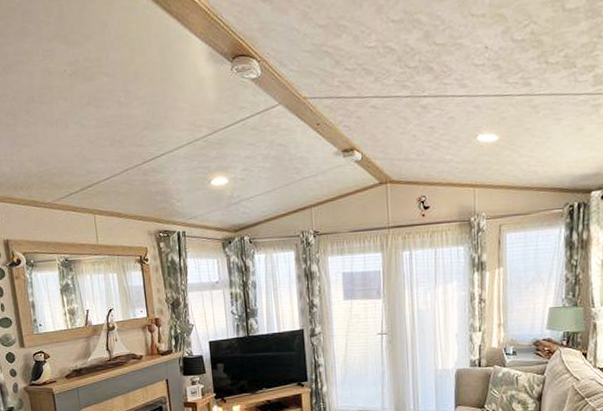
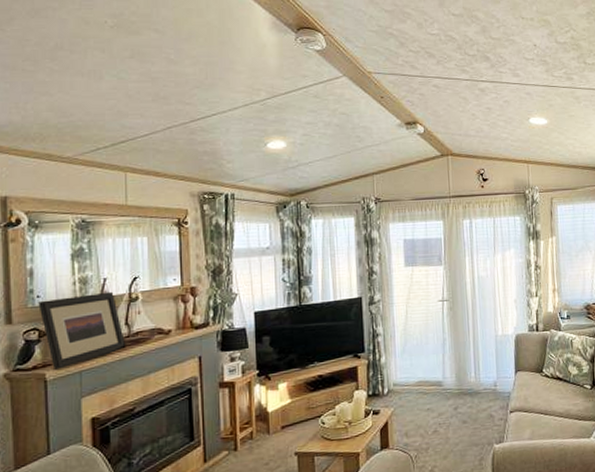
picture frame: none [41,321,109,385] -> present [38,291,126,370]

